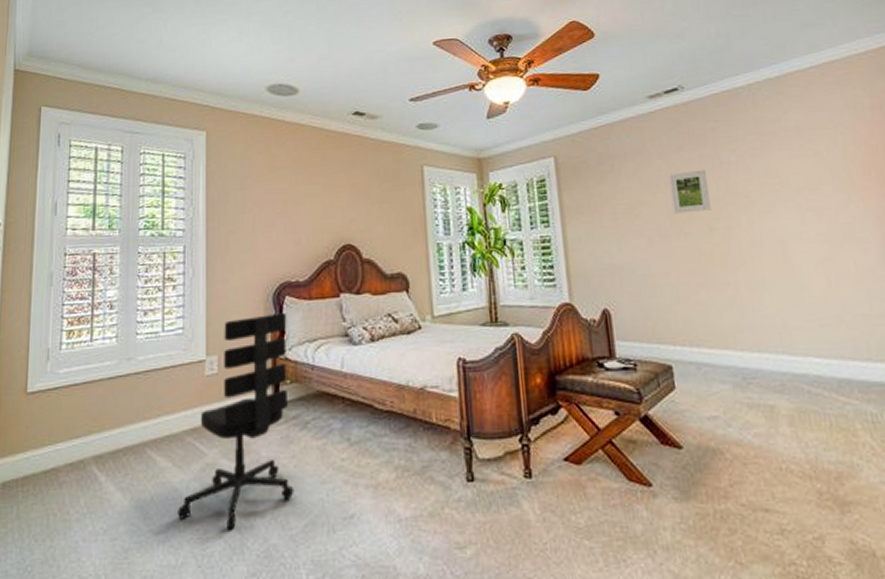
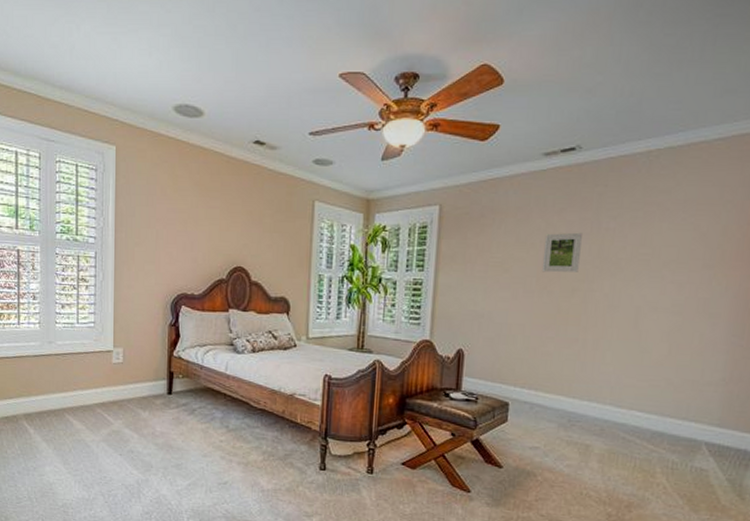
office chair: present [178,312,294,530] -> none [90,319,182,480]

